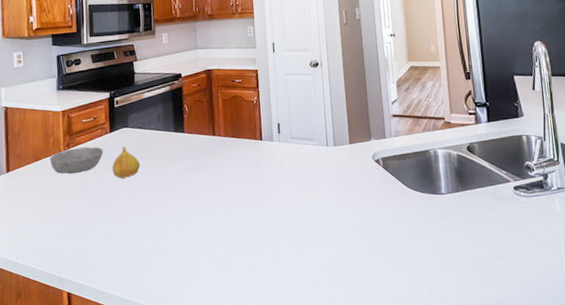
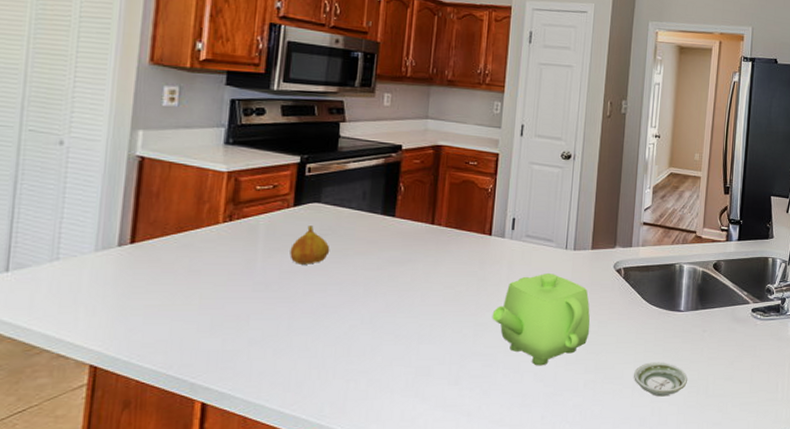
bowl: present [49,147,104,175] -> none [199,220,281,254]
teapot: none [273,169,360,252] -> present [492,274,590,366]
saucer: none [407,243,461,277] -> present [634,362,687,397]

